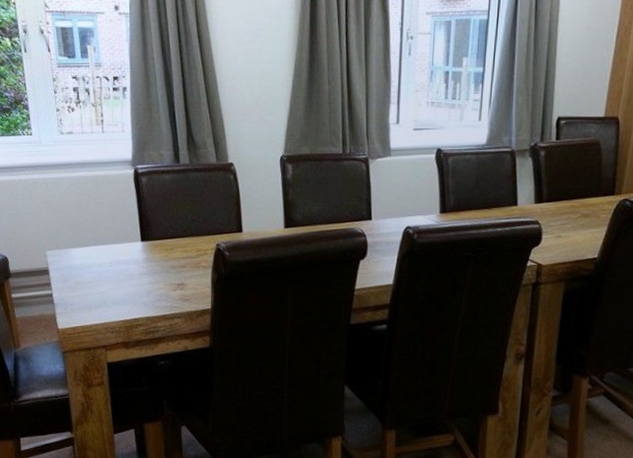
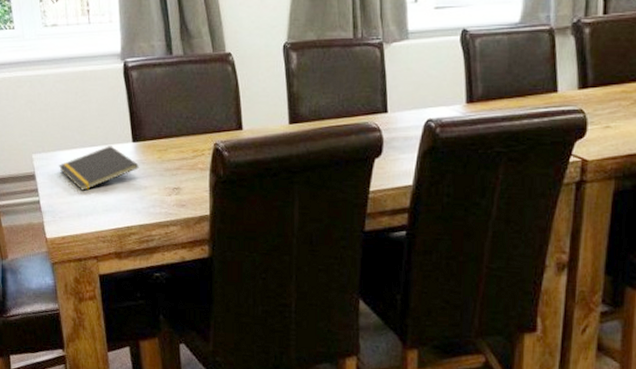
notepad: none [71,244,147,285] -> present [59,146,139,191]

